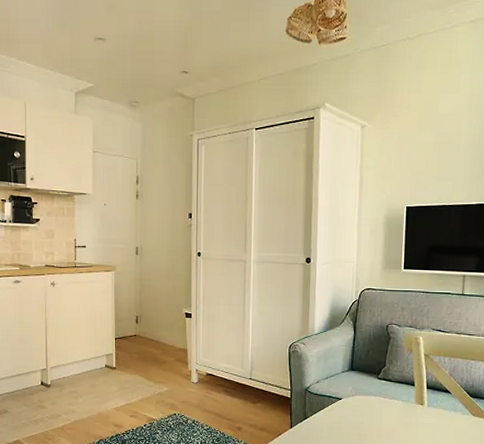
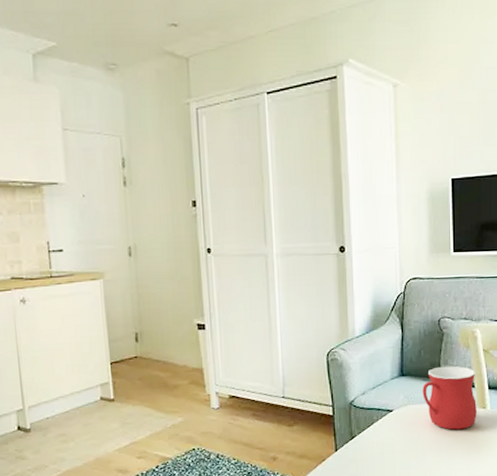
mug: none [368,365,416,421] -> present [422,366,477,430]

